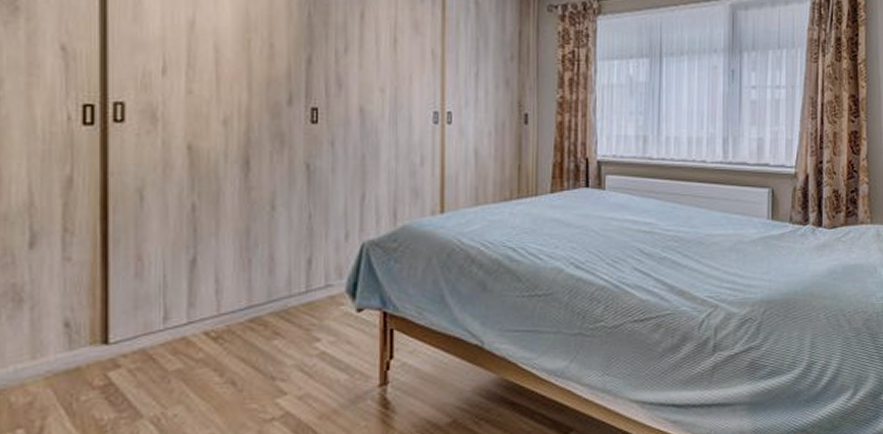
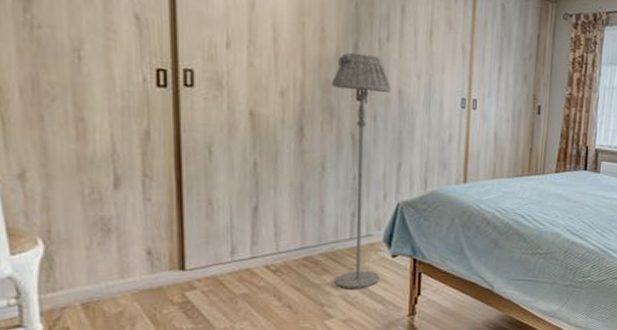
floor lamp: none [282,68,351,356] -> present [332,52,391,289]

